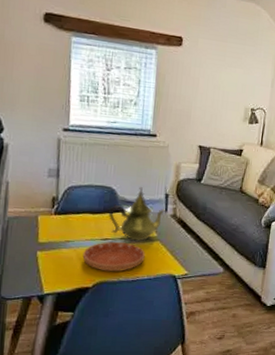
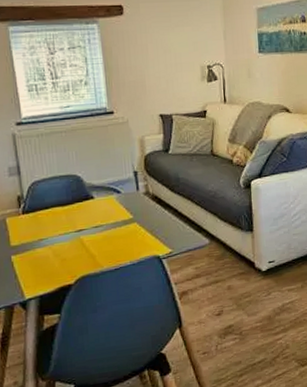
saucer: present [82,241,145,272] -> none [59,230,124,265]
teapot: present [109,187,166,241] -> none [78,169,138,227]

